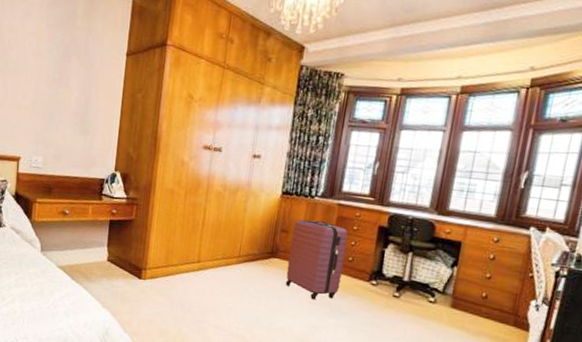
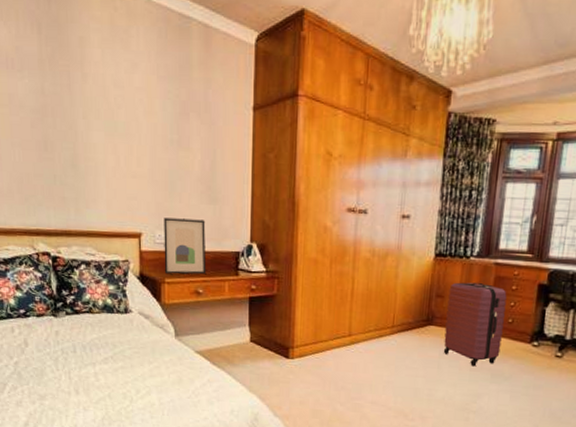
picture frame: none [37,145,77,197] -> present [164,217,207,275]

